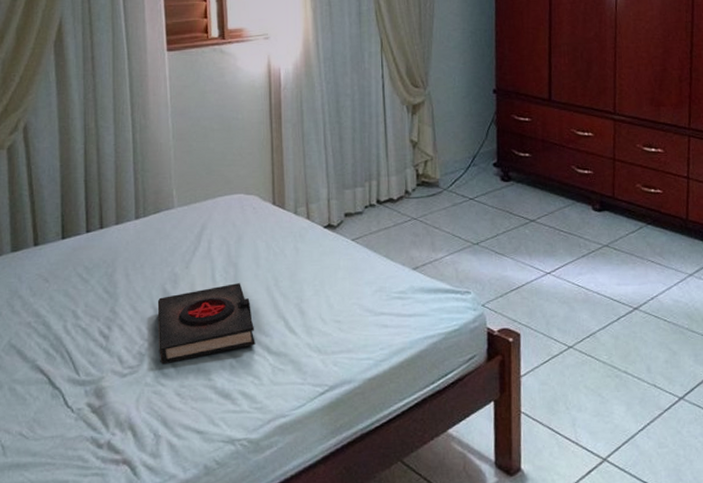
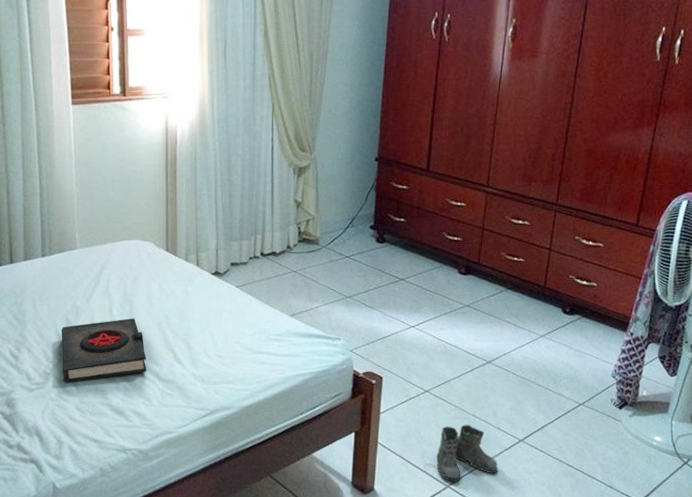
boots: none [576,383,659,454] -> present [425,424,498,483]

